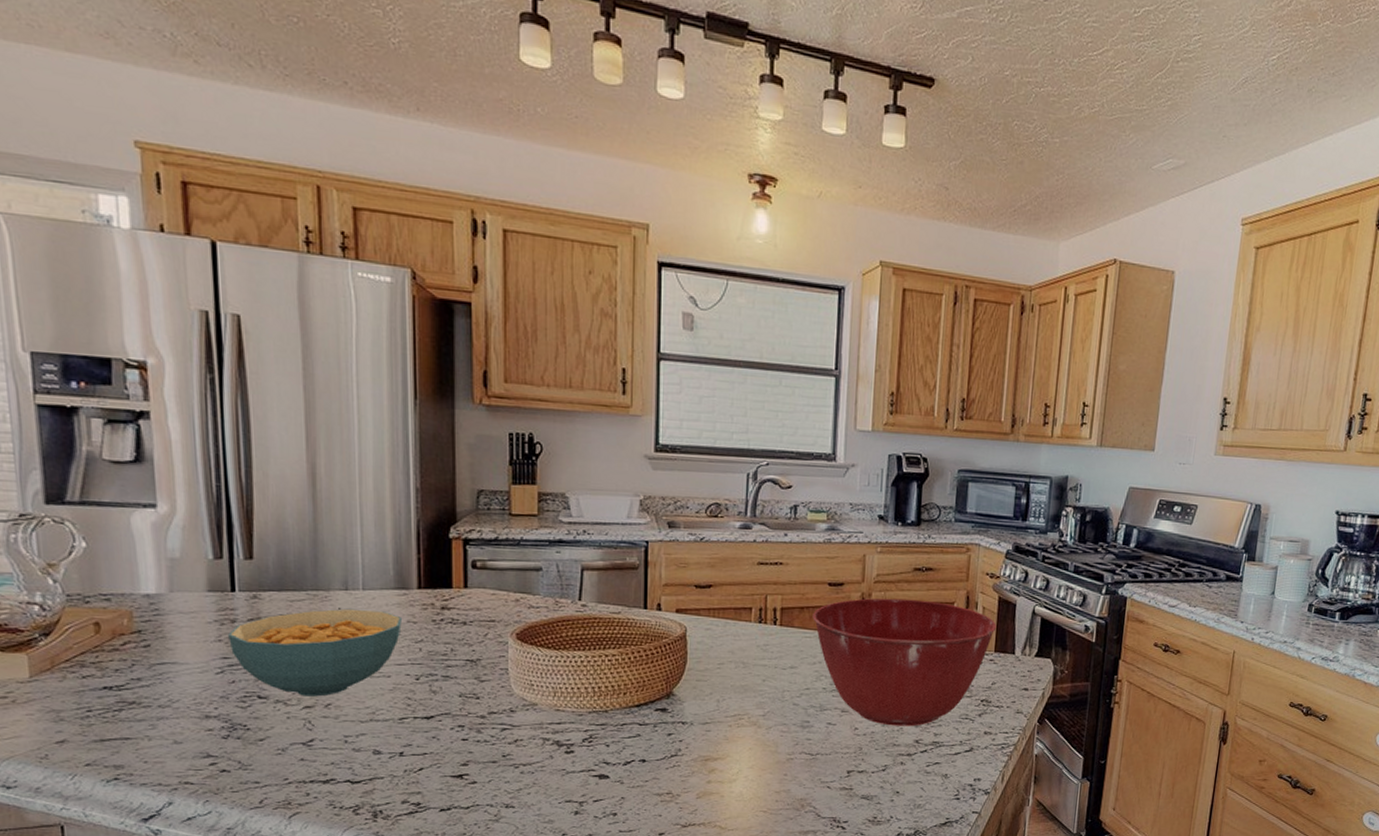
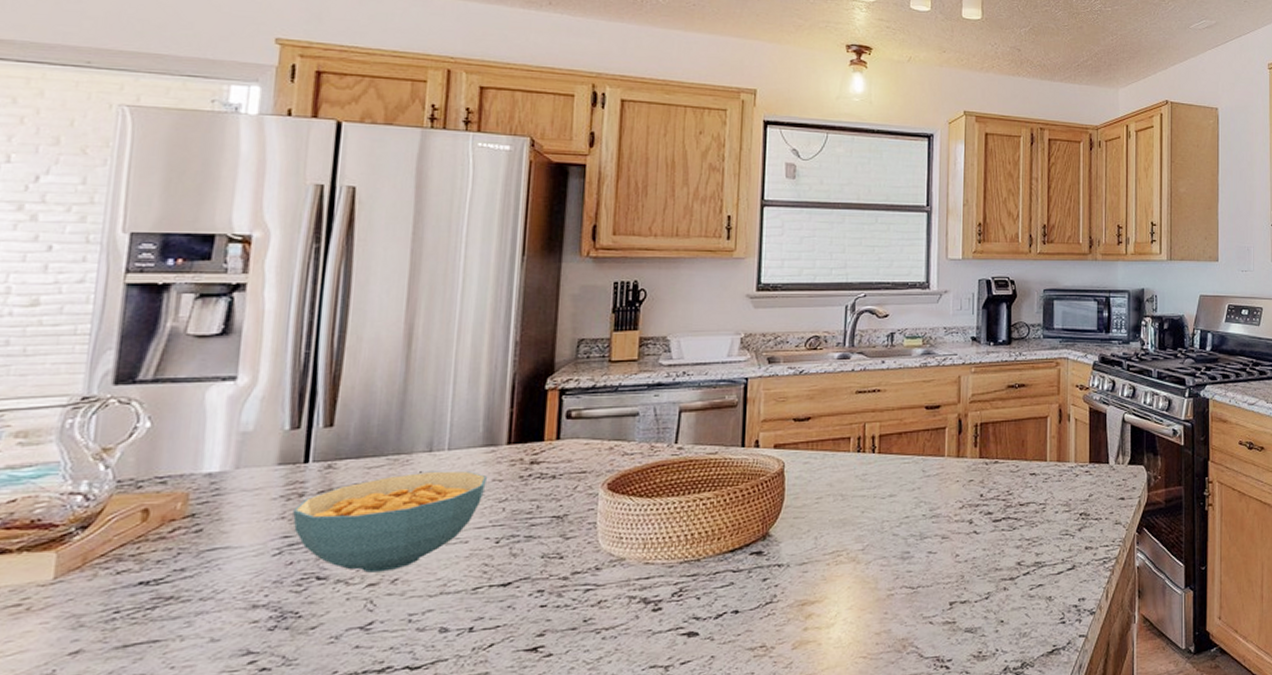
mixing bowl: present [812,598,997,727] -> none [911,416,1089,549]

